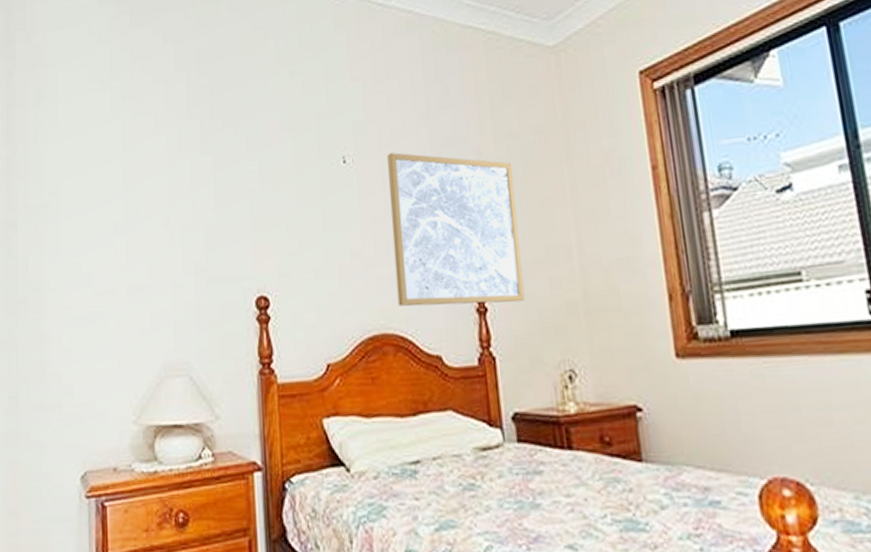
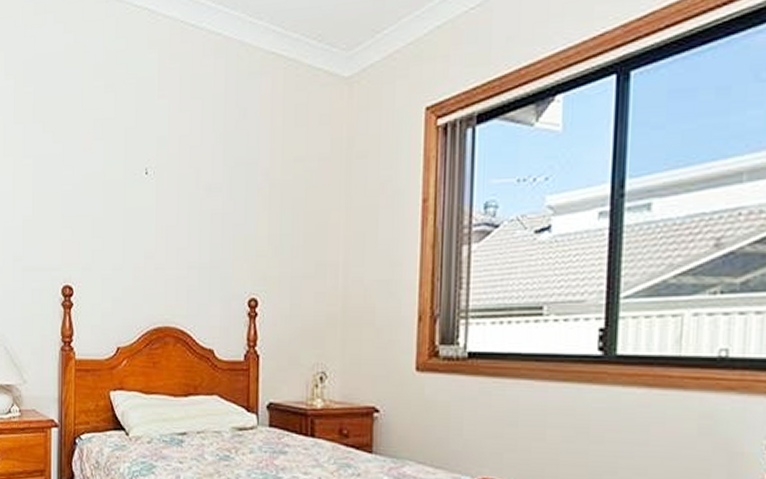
wall art: present [387,152,525,307] -> none [181,168,296,311]

